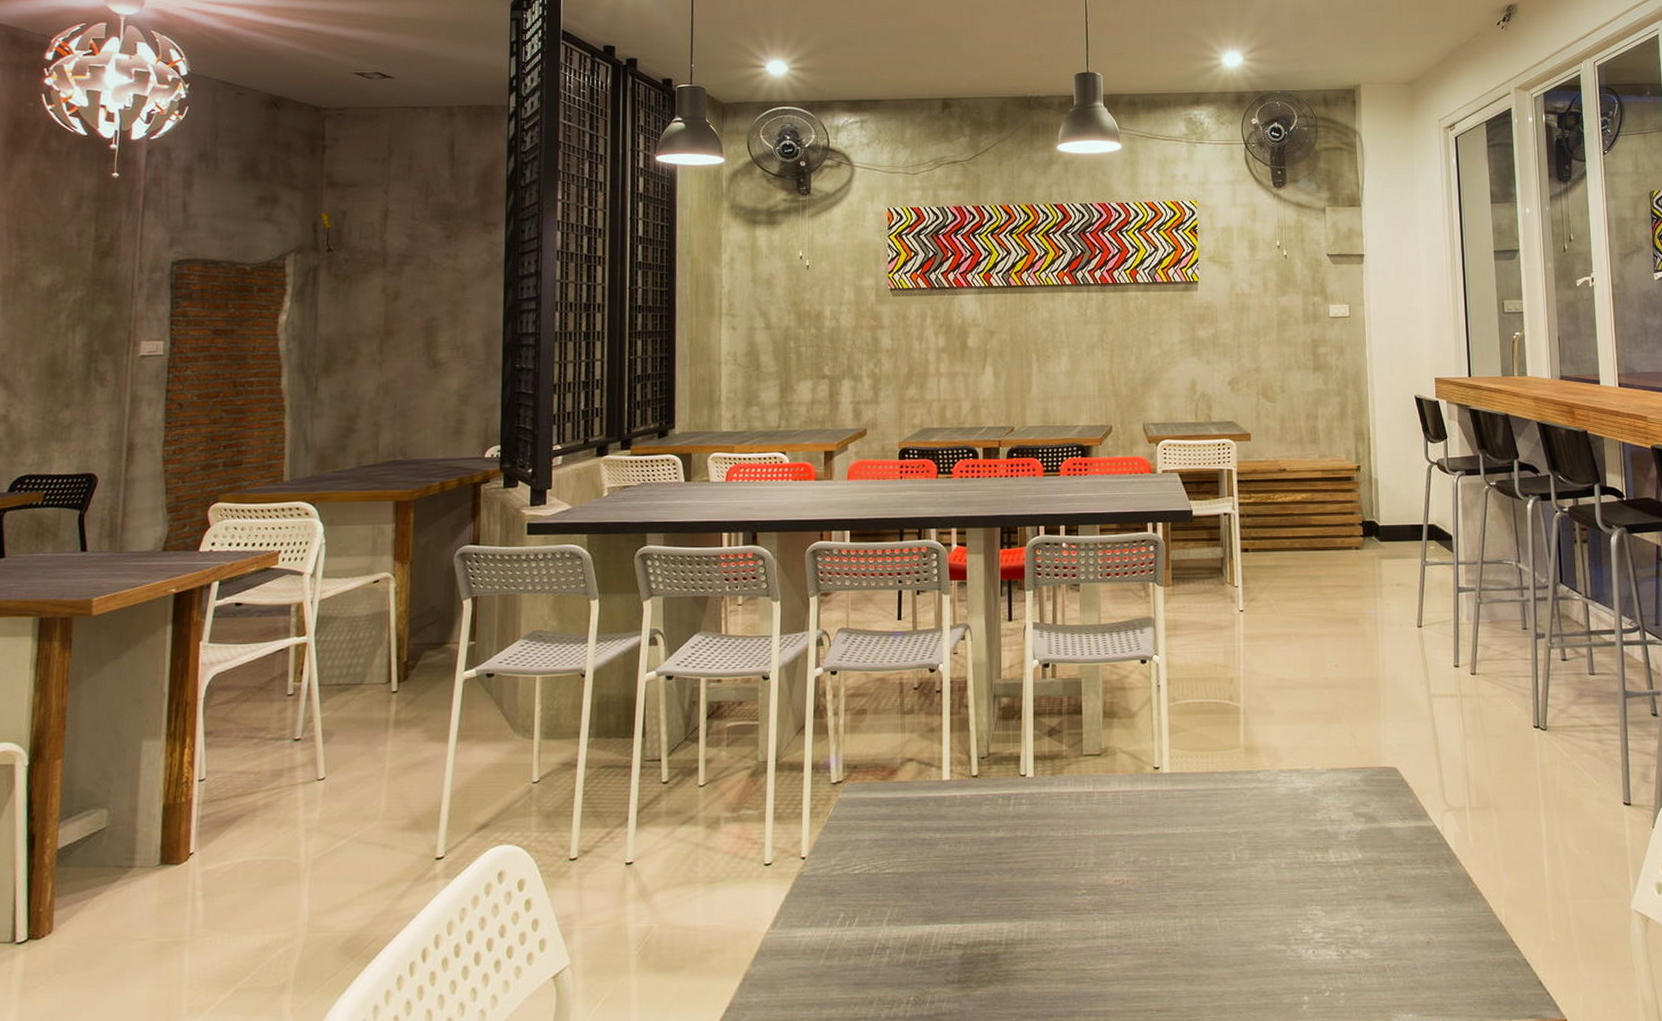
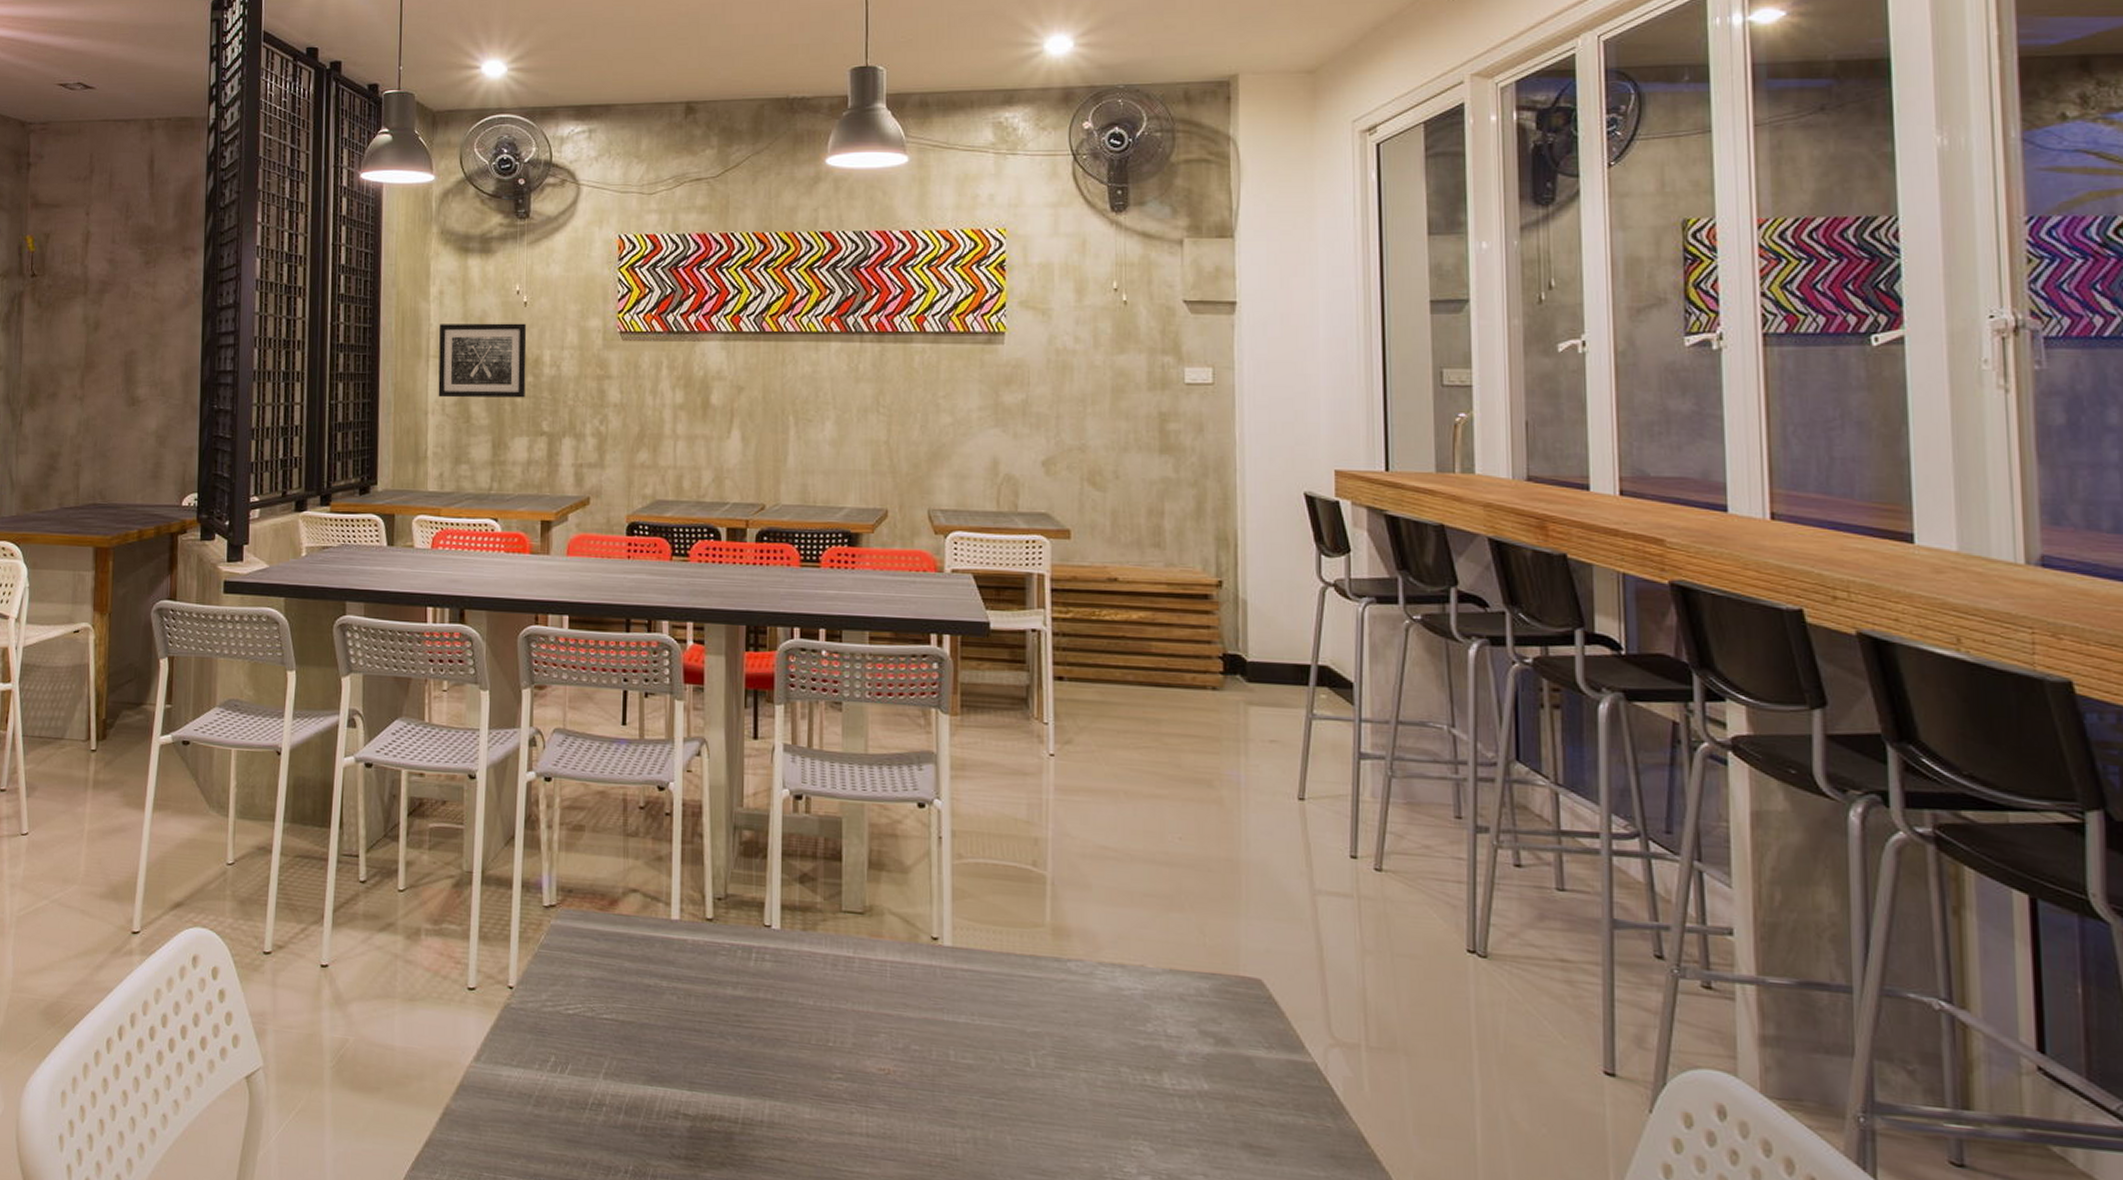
wall art: none [730,284,809,350] -> present [438,323,527,398]

